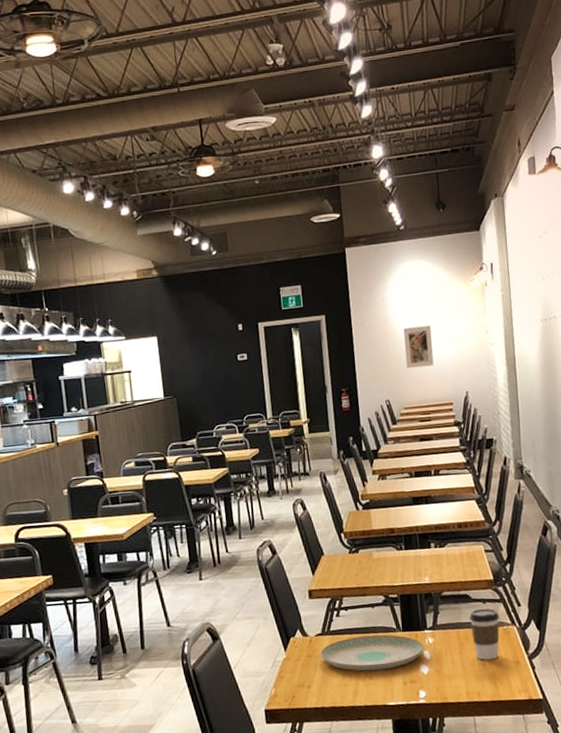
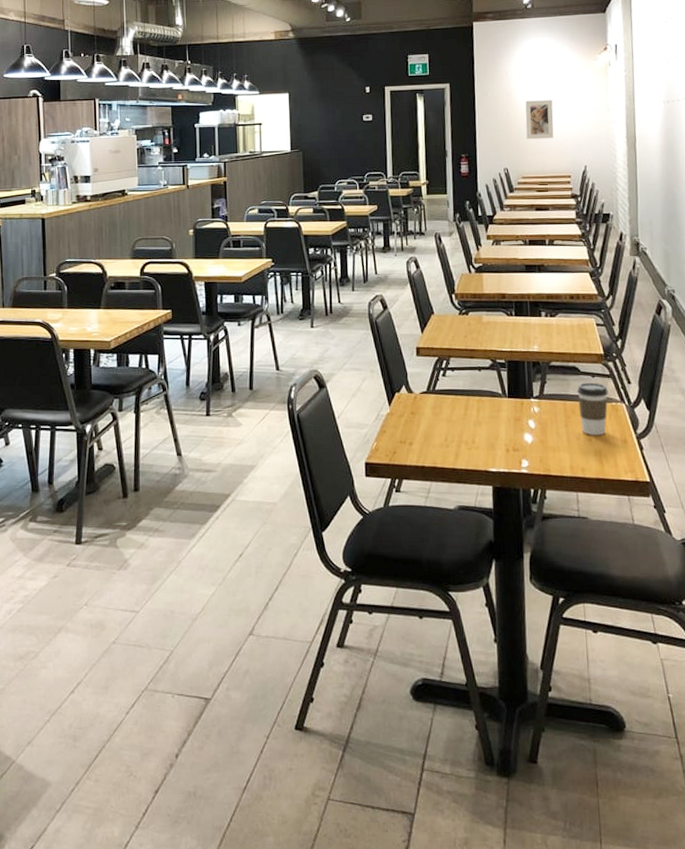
plate: present [320,634,424,671] -> none [424,398,529,435]

